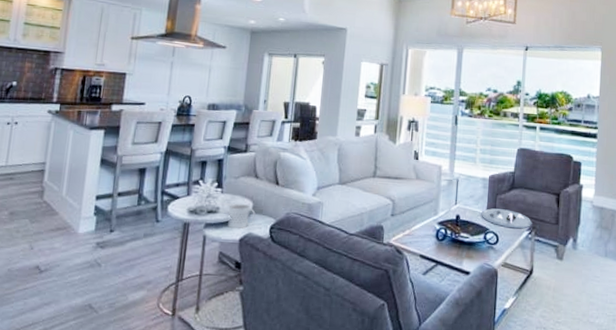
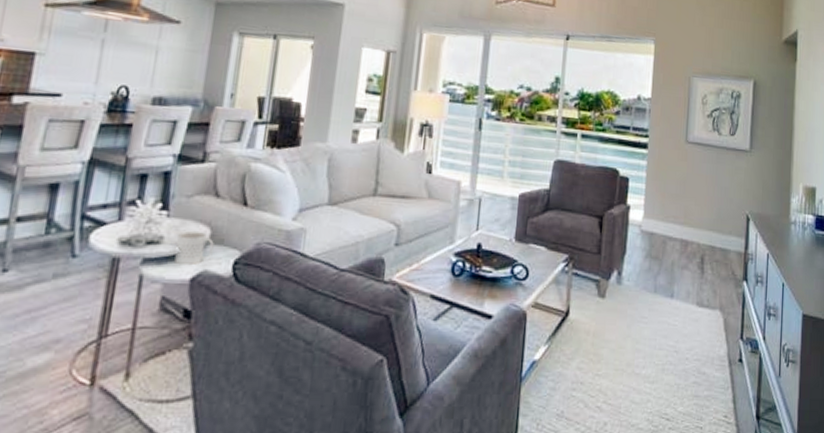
decorative tray: present [481,208,532,229] -> none [508,235,570,260]

